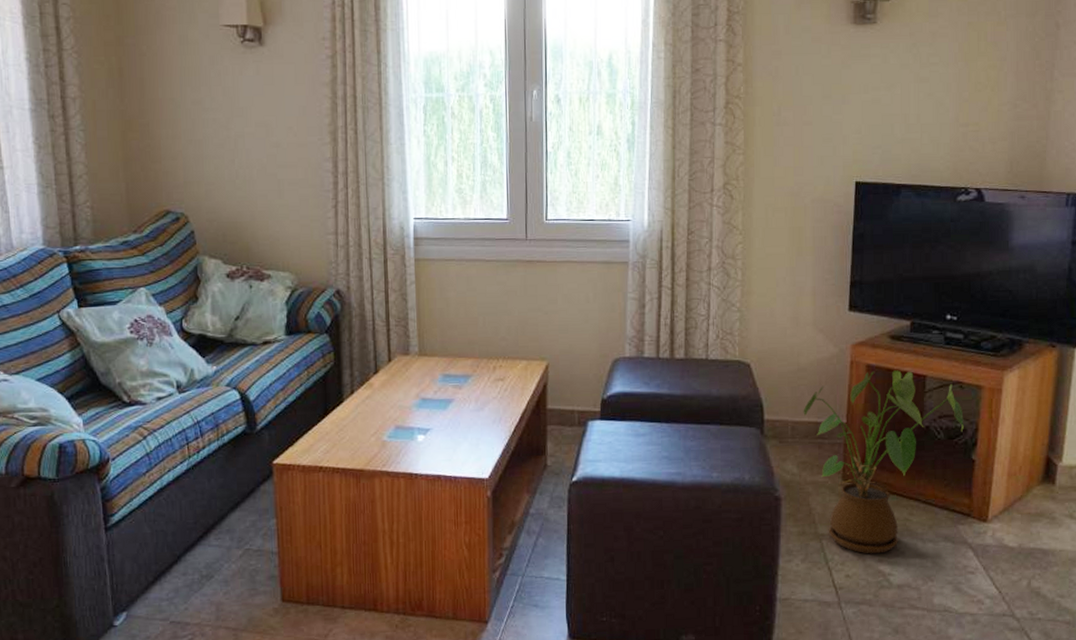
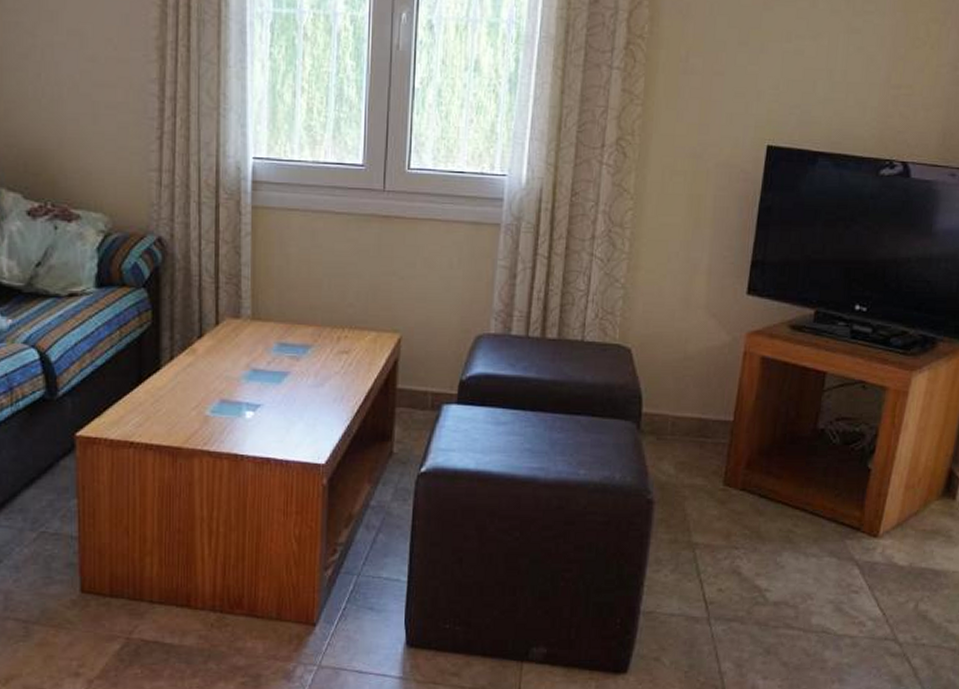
house plant: present [803,370,964,554] -> none [686,364,863,567]

